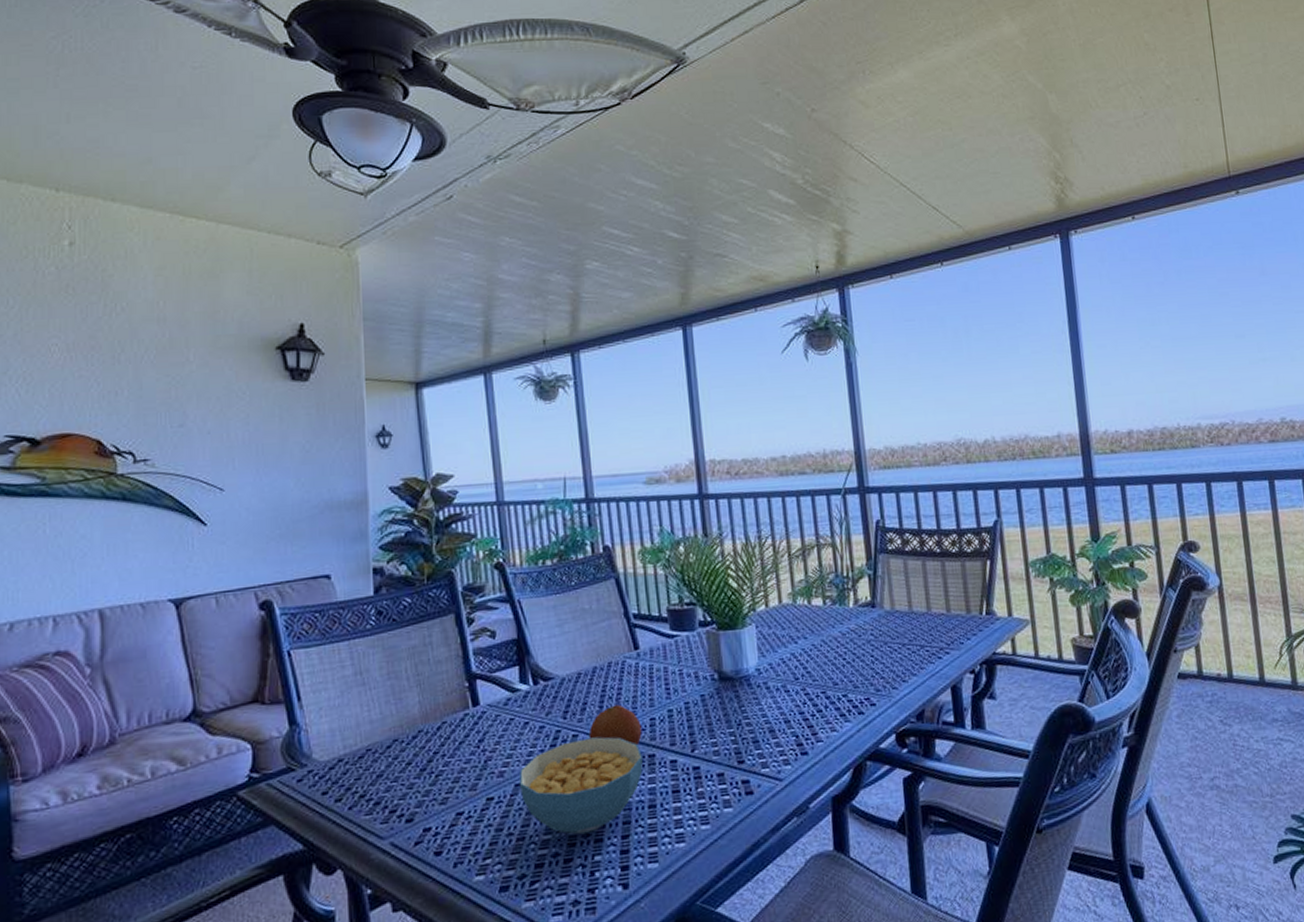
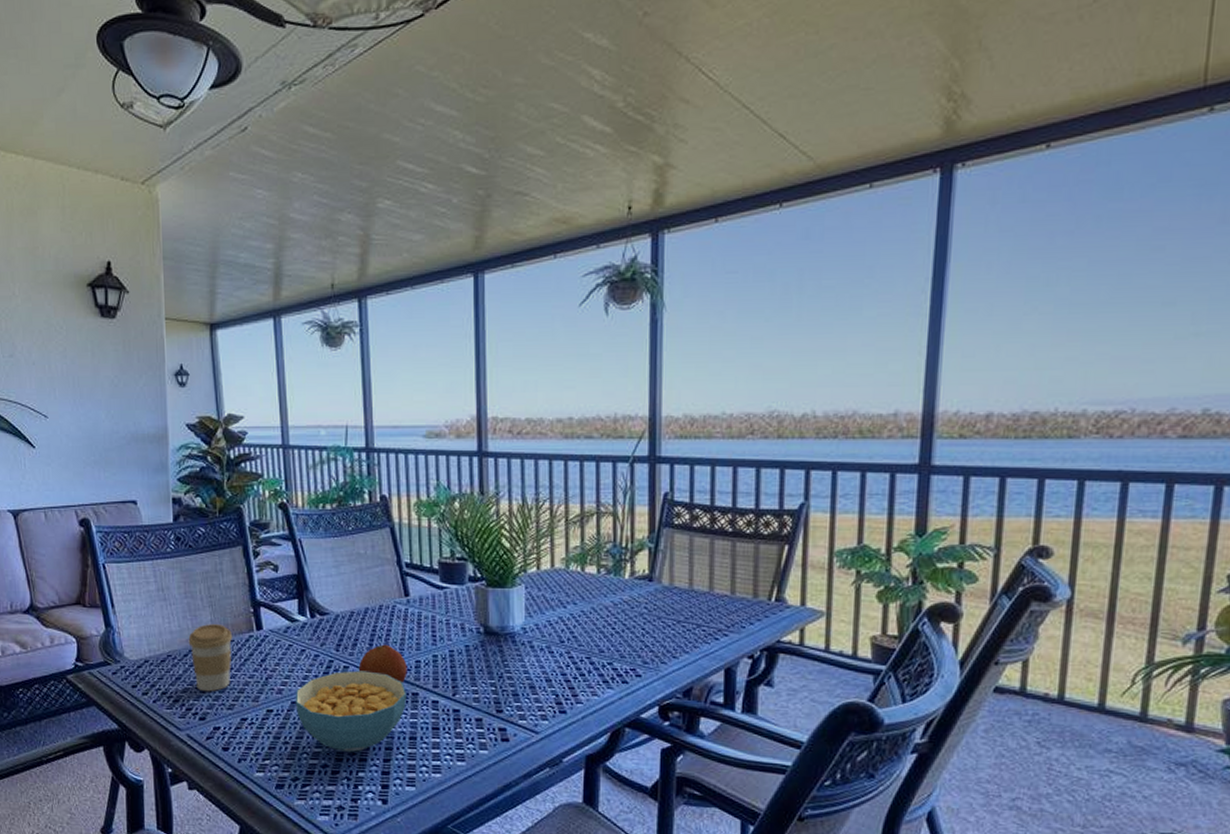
coffee cup: none [392,705,446,788] -> present [188,624,233,692]

